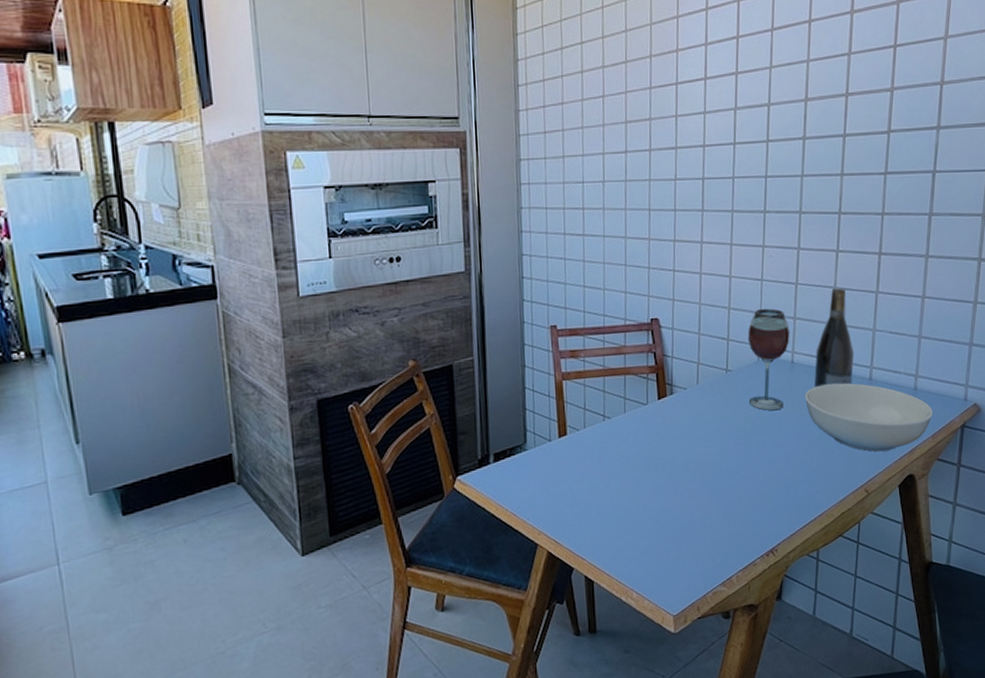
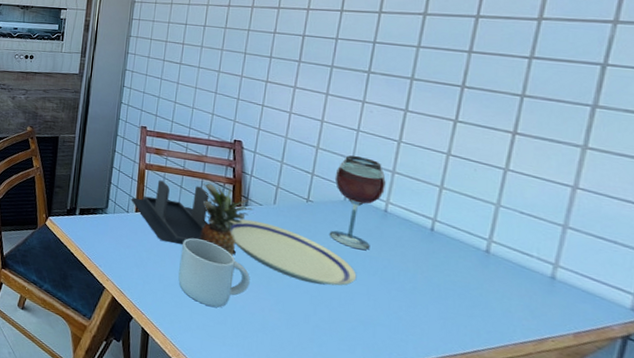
napkin holder: none [551,385,668,464] -> present [131,180,236,254]
mug: none [613,447,685,524] -> present [178,238,250,308]
fruit: none [626,377,679,457] -> present [200,183,253,256]
plate: none [657,408,776,462] -> present [229,219,357,286]
bowl: present [804,382,934,452] -> none [396,240,579,333]
wine bottle: present [814,287,855,388] -> none [410,153,468,250]

